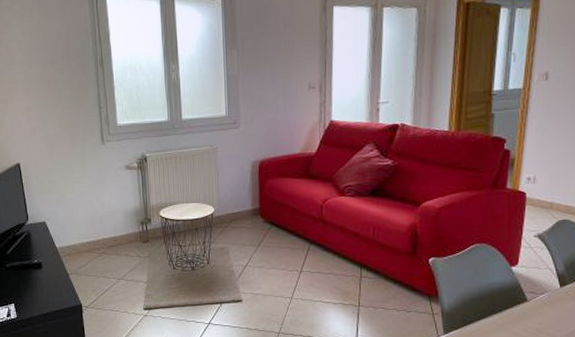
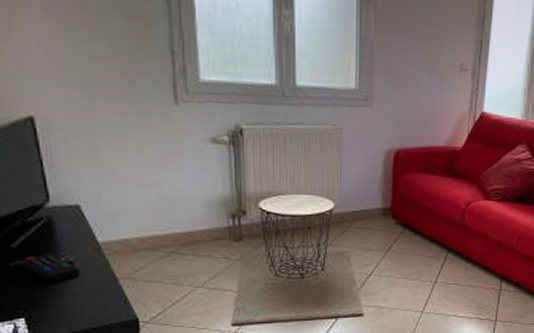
remote control: none [13,257,46,277] -> present [22,254,81,282]

